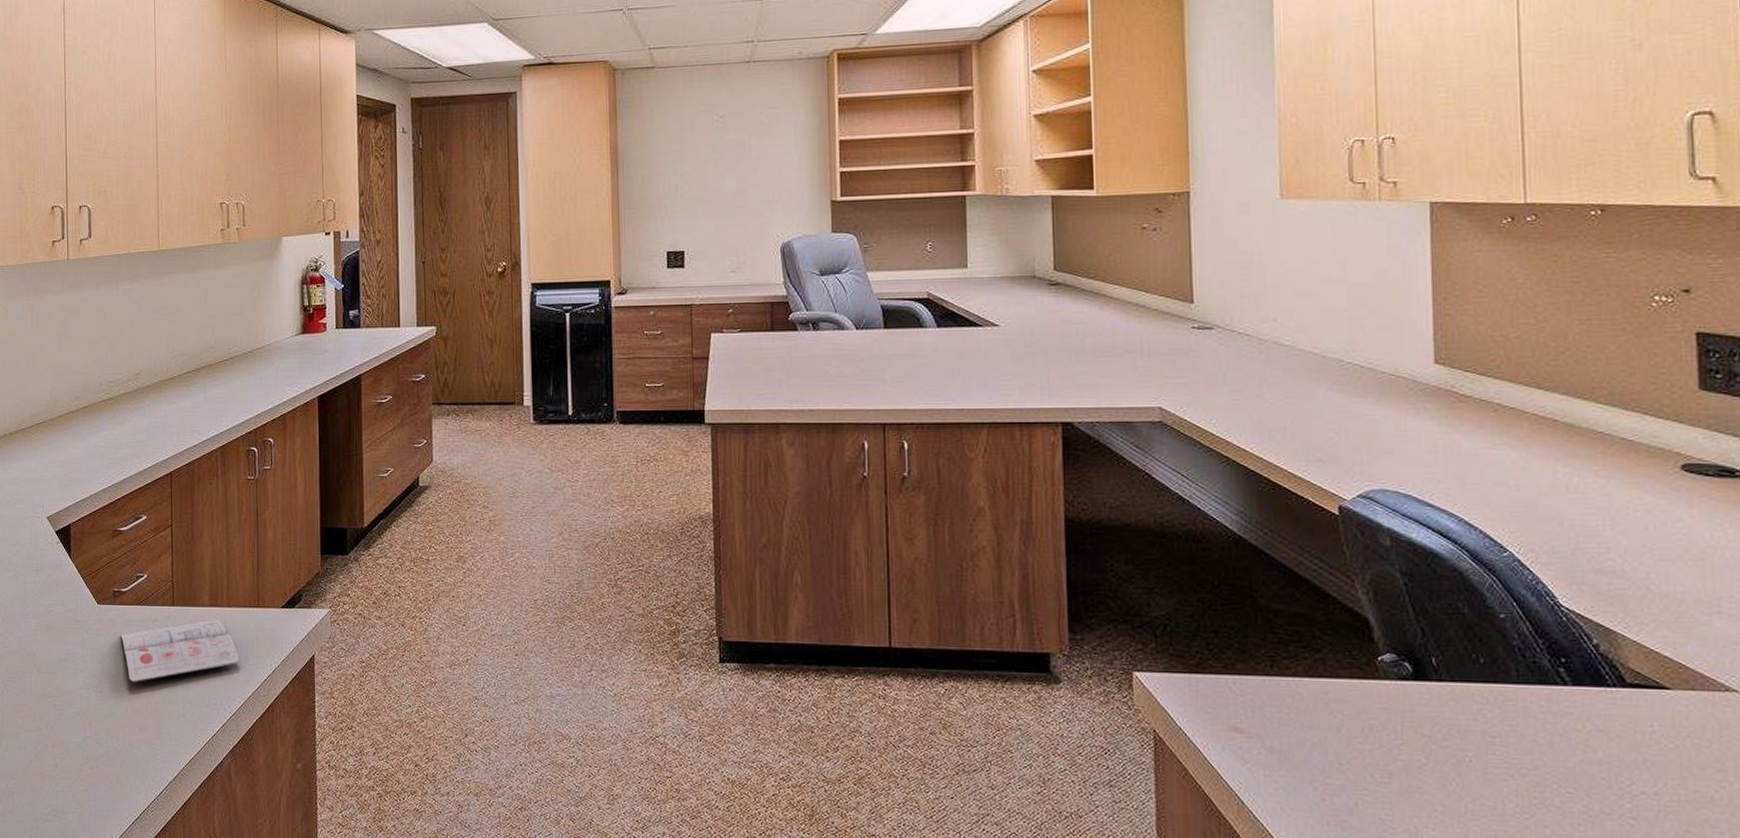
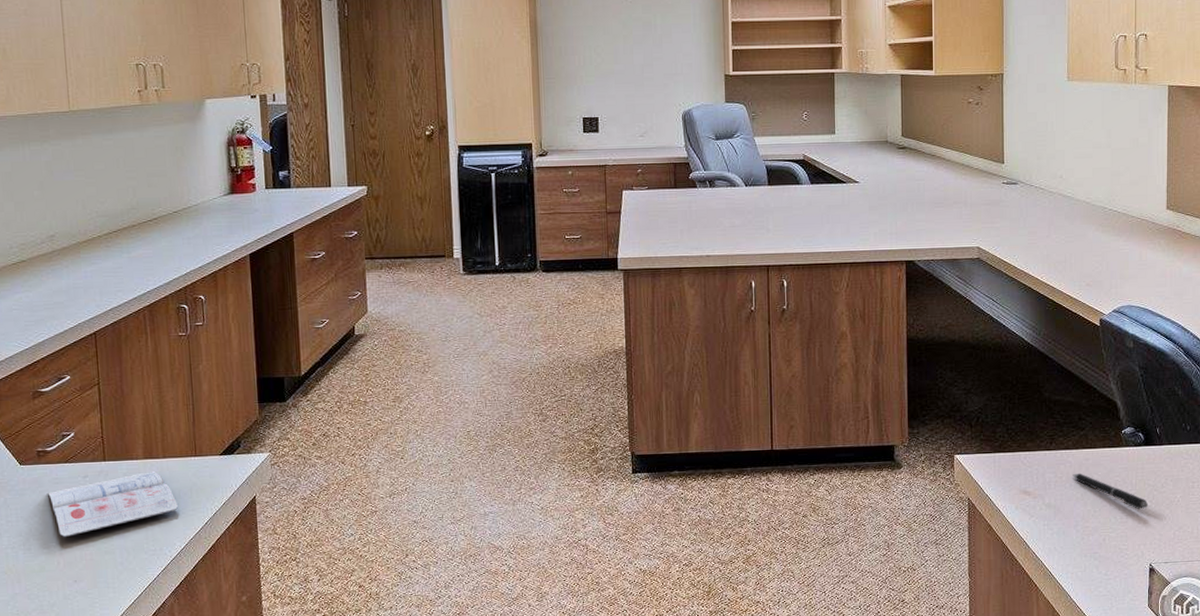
pen: none [1305,709,1424,769] -> present [1073,473,1149,510]

